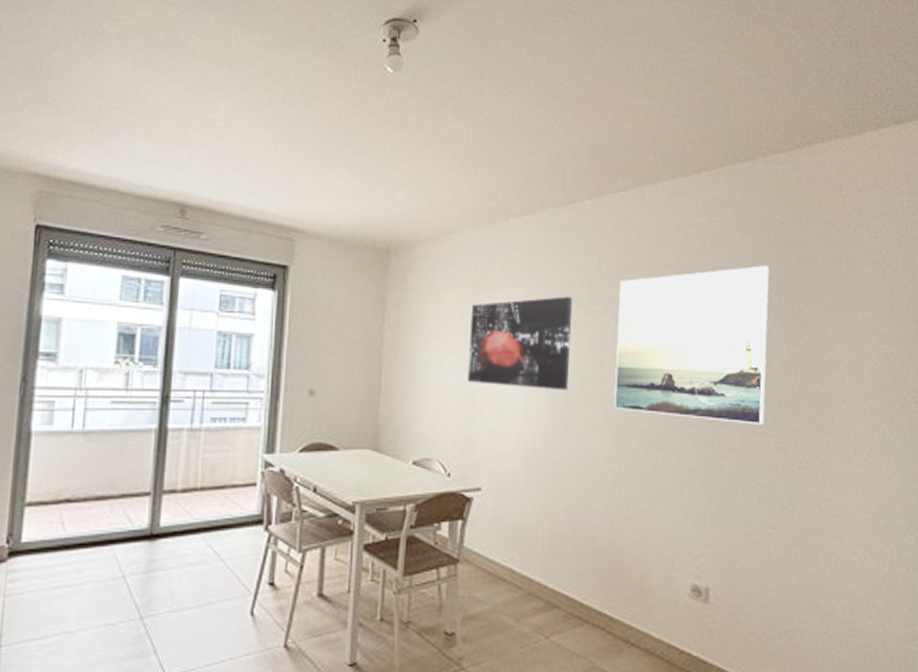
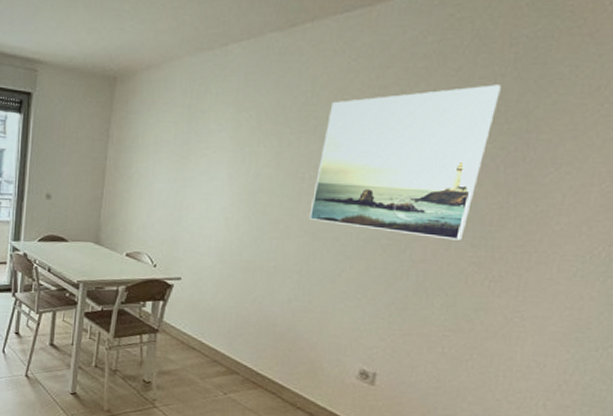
wall art: present [468,296,573,391] -> none [177,117,282,202]

